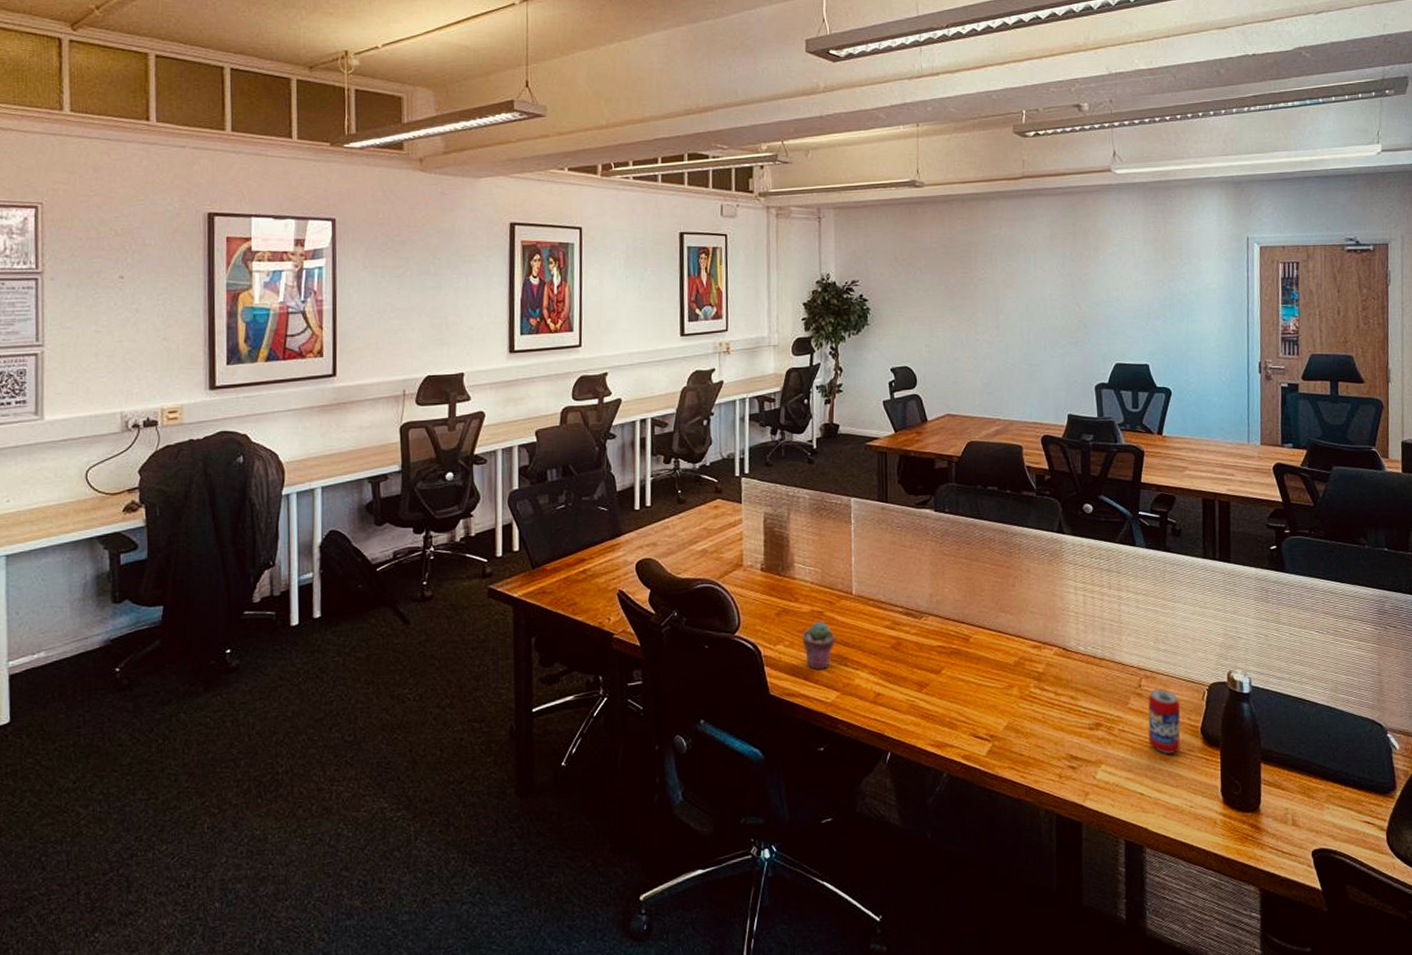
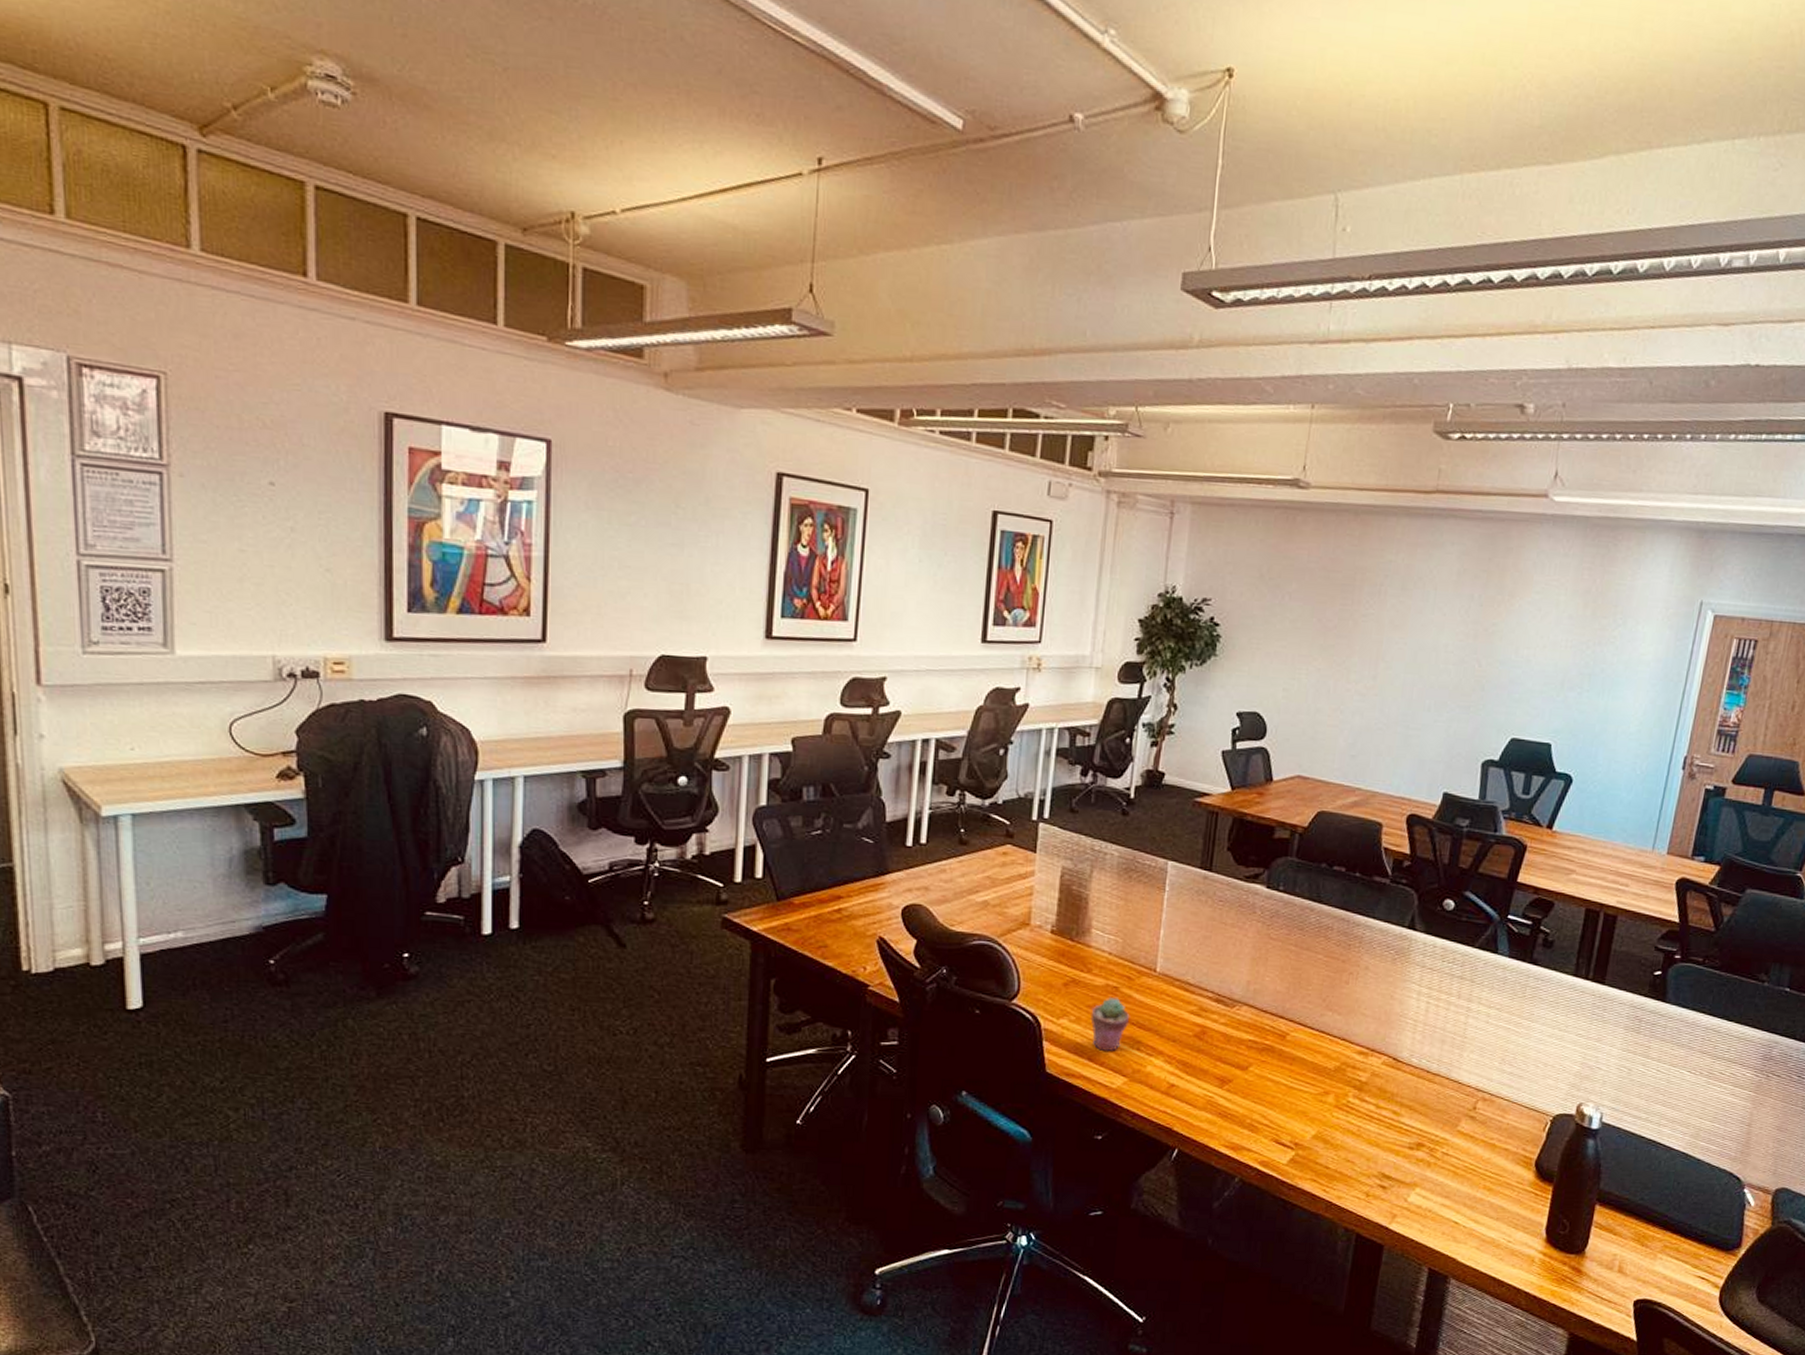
beverage can: present [1147,688,1181,754] -> none [1474,1113,1517,1184]

